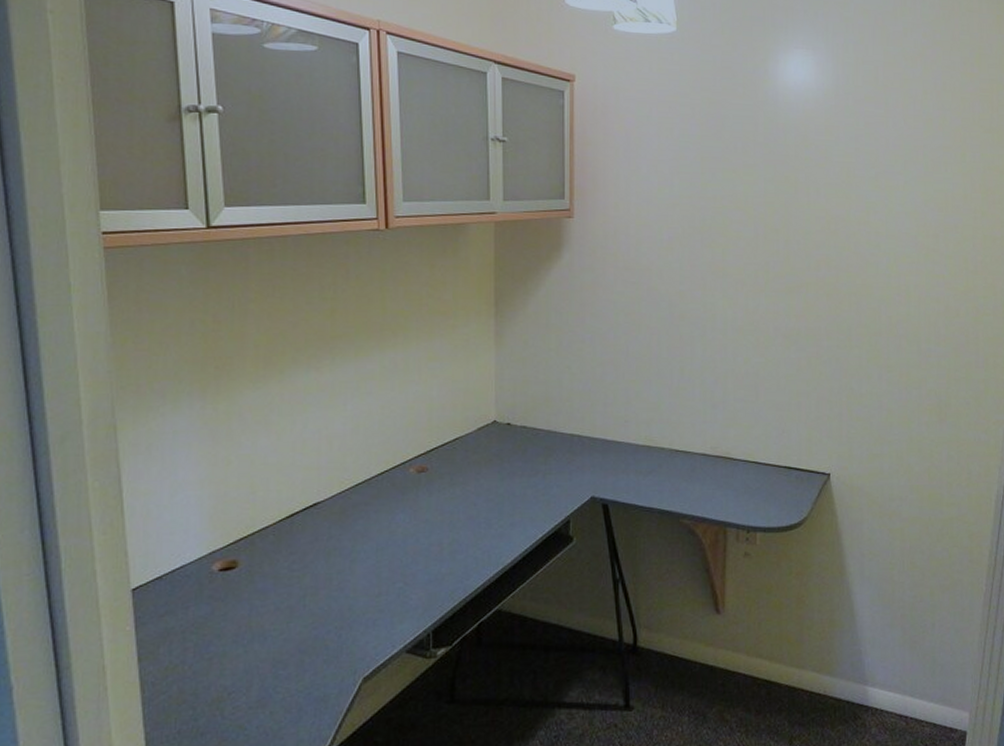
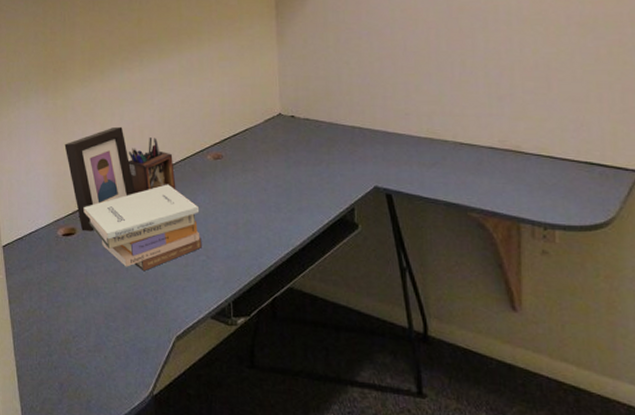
picture frame: none [226,436,319,564] -> present [64,126,135,232]
books: none [249,502,399,606] -> present [83,184,202,272]
desk organizer: none [311,449,371,516] -> present [128,138,176,194]

